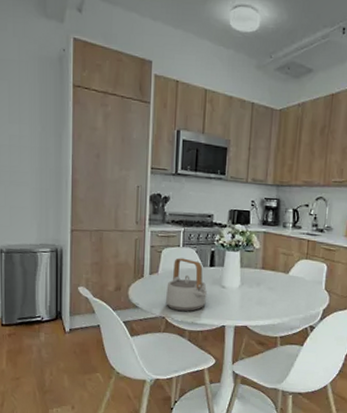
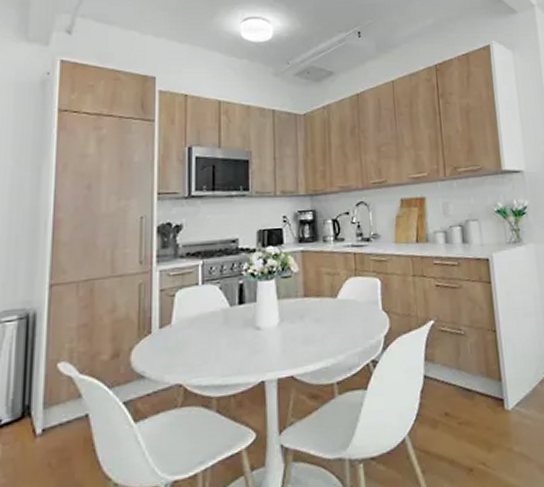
teapot: present [166,258,207,311] -> none [183,299,237,372]

